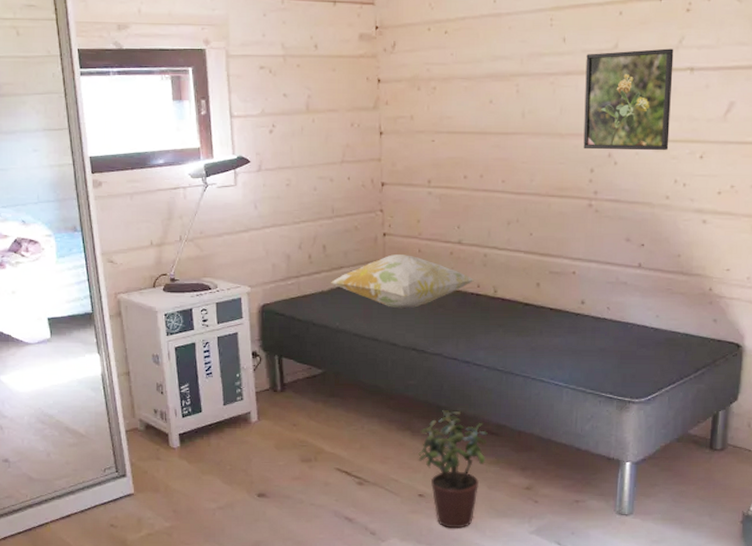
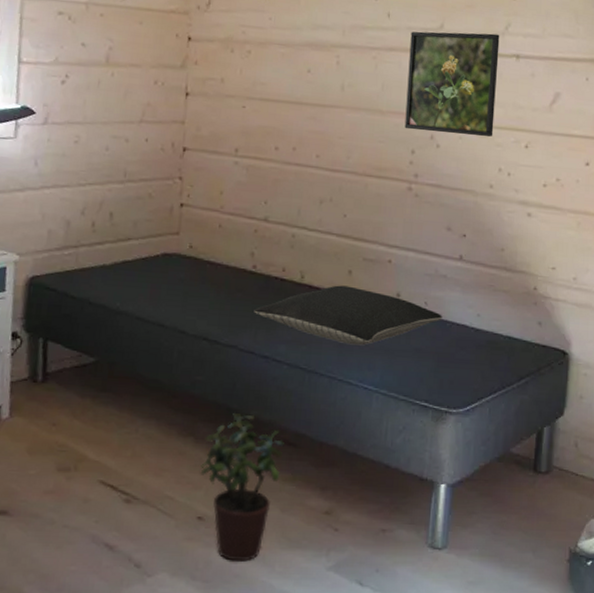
decorative pillow: present [331,254,476,309] -> none [115,228,282,291]
pillow: none [454,297,624,348] -> present [254,285,442,346]

